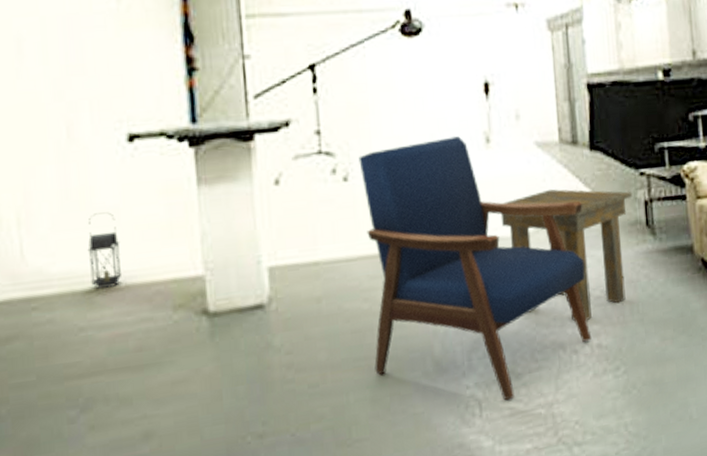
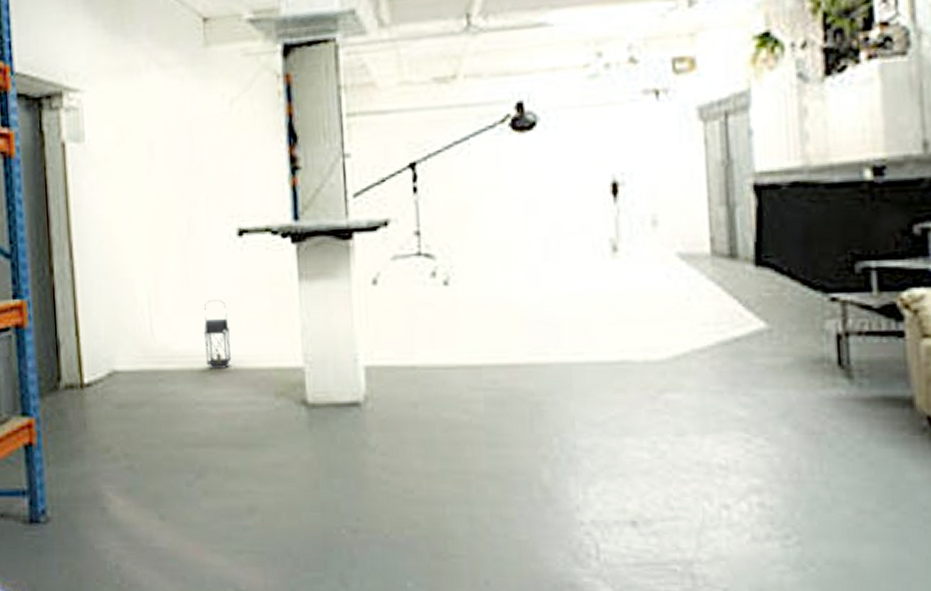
armchair: present [358,135,592,401] -> none [461,241,751,548]
side table: present [500,188,633,321] -> none [629,309,818,471]

